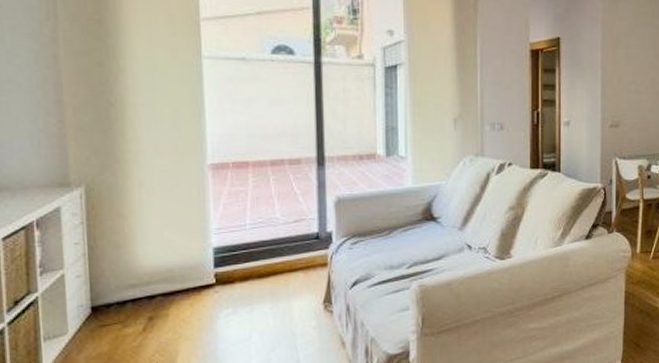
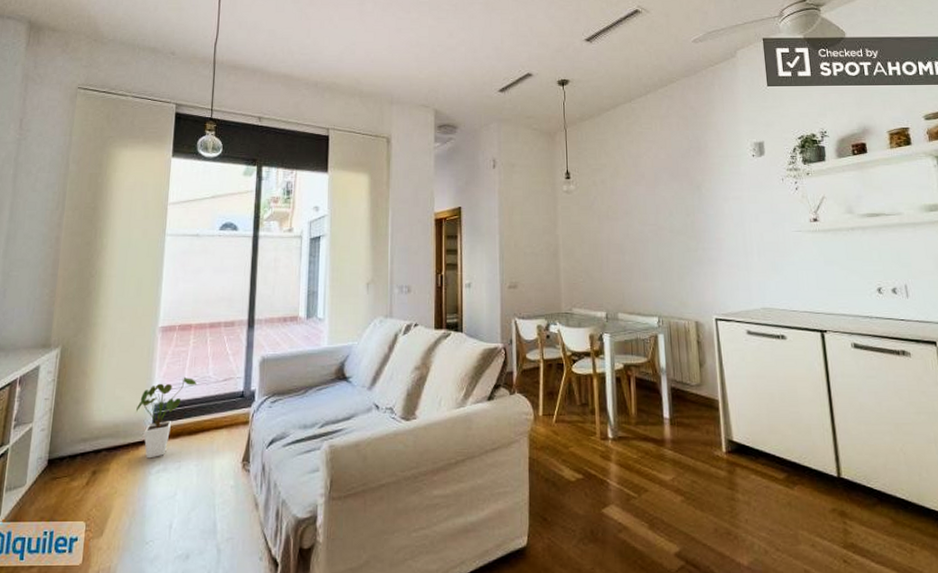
house plant: none [192,218,262,303] -> present [136,376,197,459]

